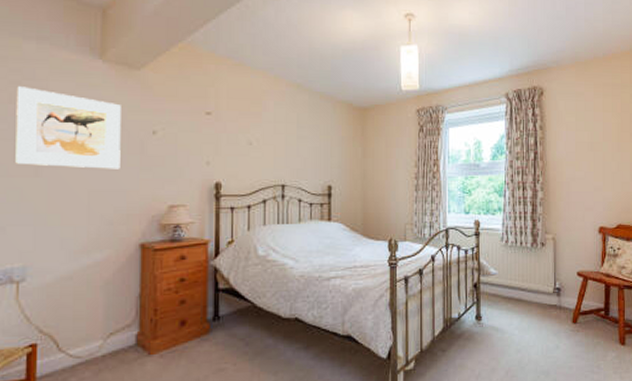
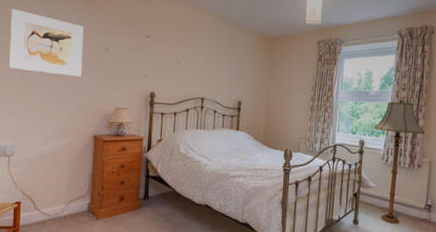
floor lamp: none [488,169,546,315] -> present [373,99,426,224]

